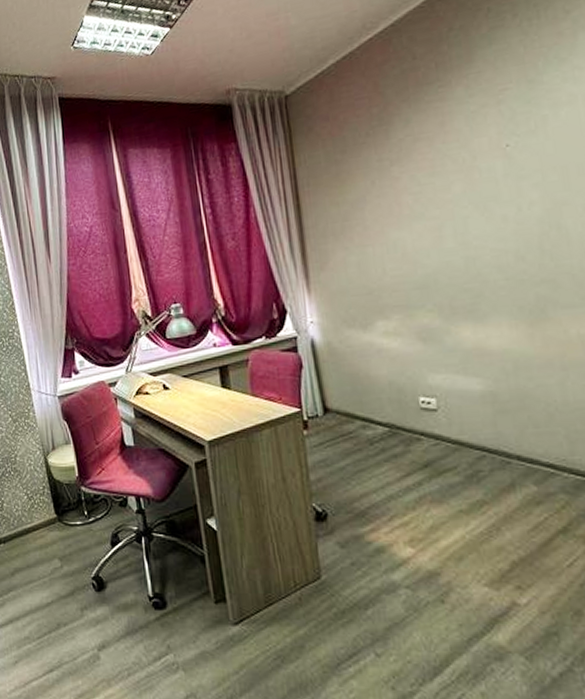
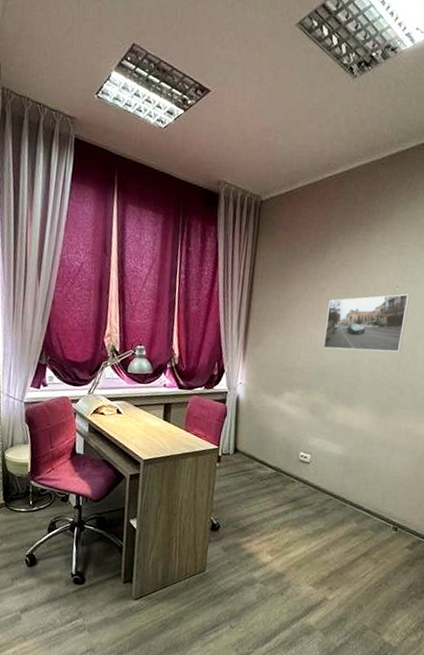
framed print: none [409,150,539,253] -> present [322,294,411,352]

